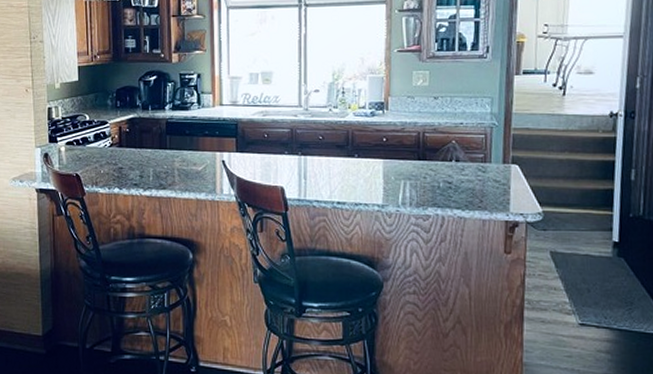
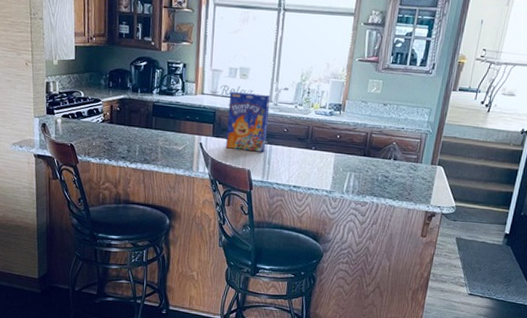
cereal box: none [252,98,300,165] -> present [226,91,271,152]

